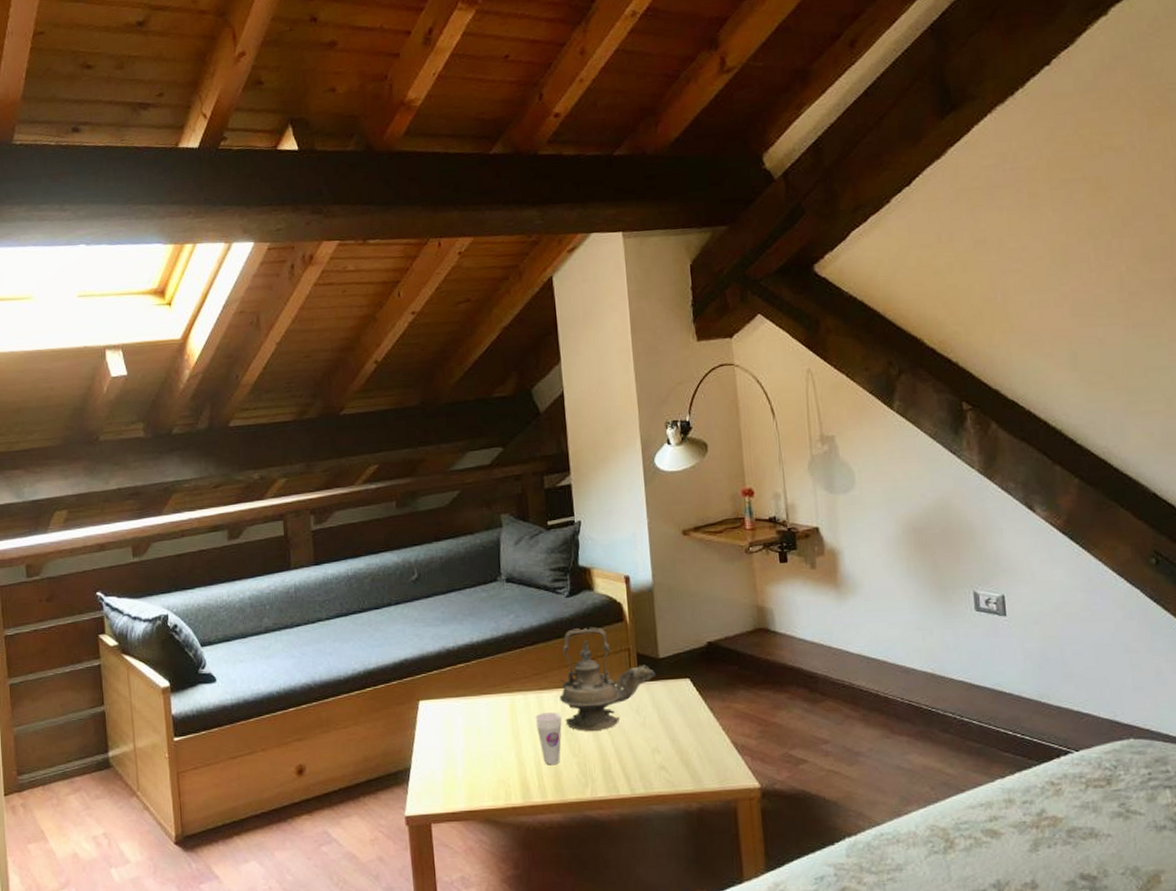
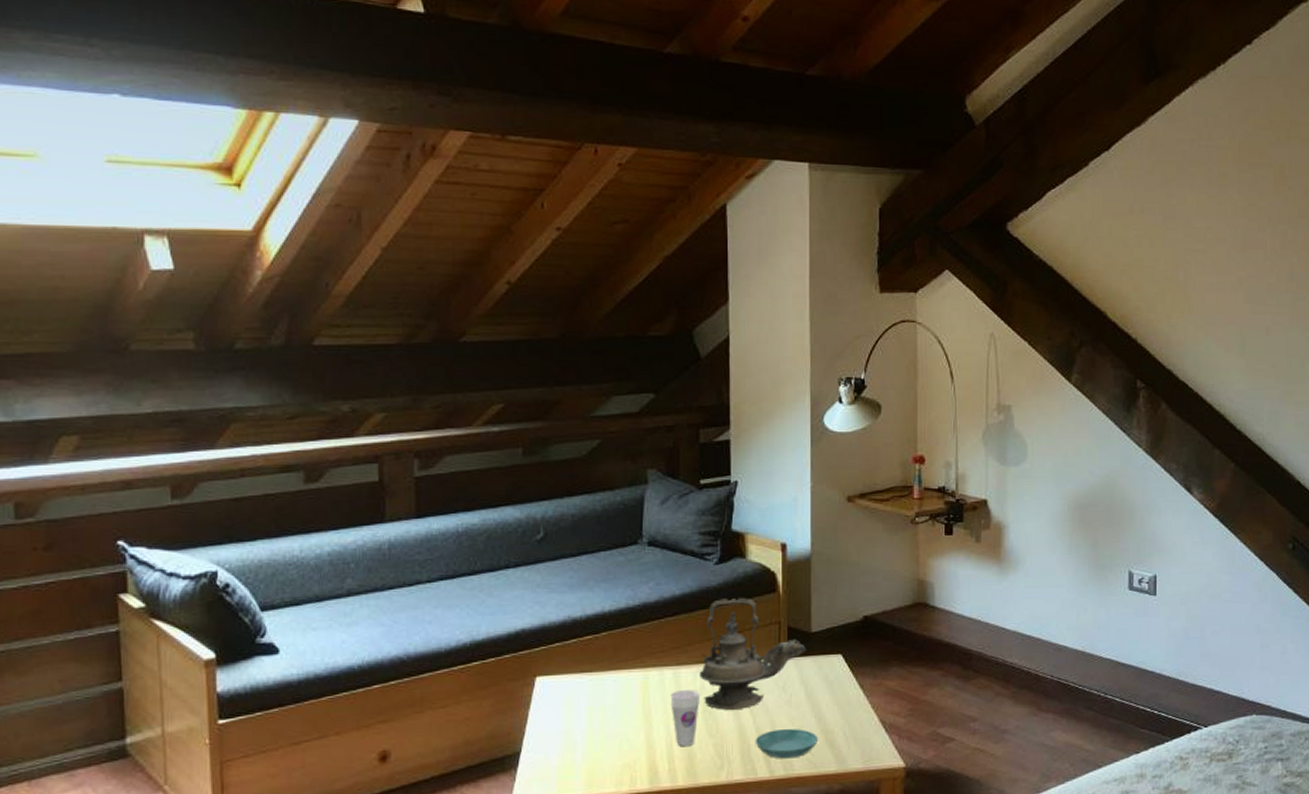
saucer: none [614,748,674,778] -> present [755,728,819,759]

